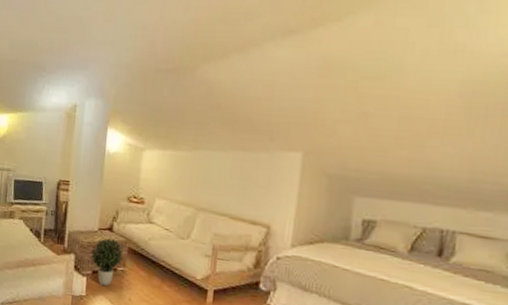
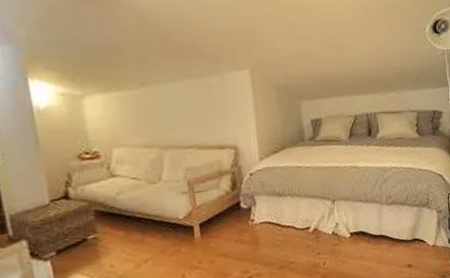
potted plant: present [90,238,124,287] -> none [46,206,92,264]

